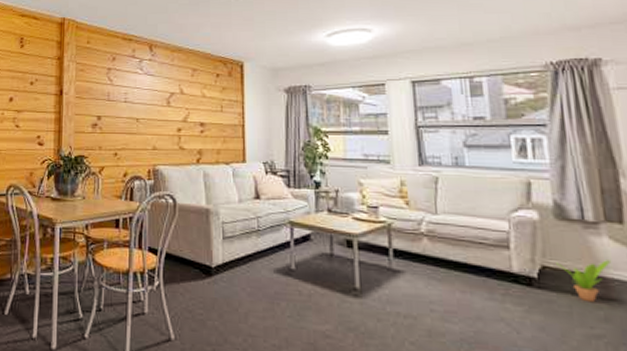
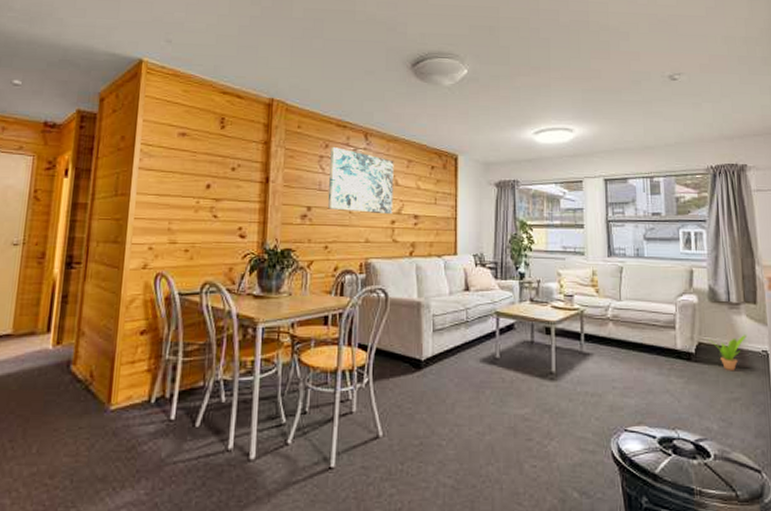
wall art: none [116,60,179,123] -> present [327,147,394,215]

